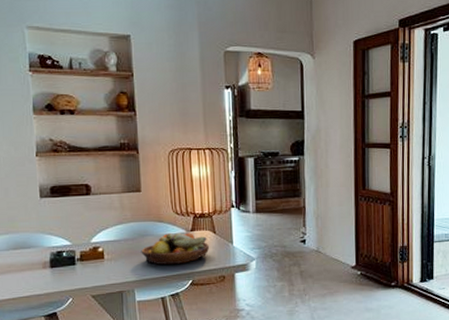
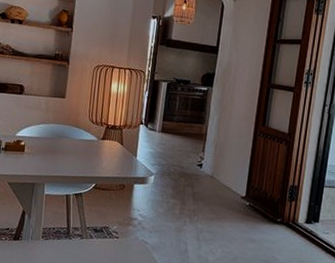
fruit bowl: present [141,233,210,265] -> none [56,138,116,168]

